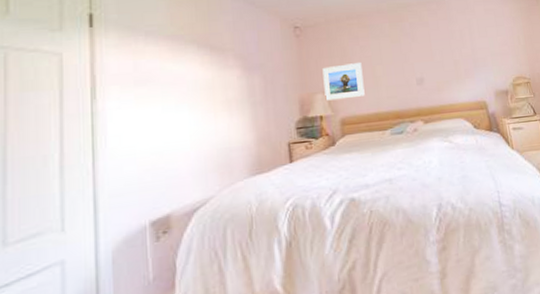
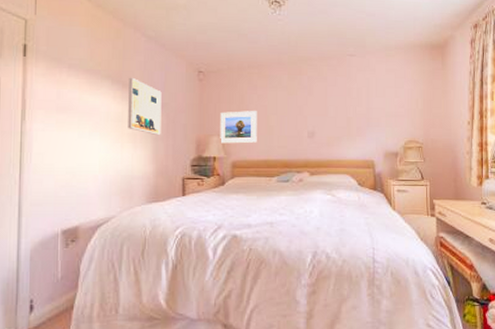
wall art: none [217,39,259,100] -> present [128,77,162,136]

